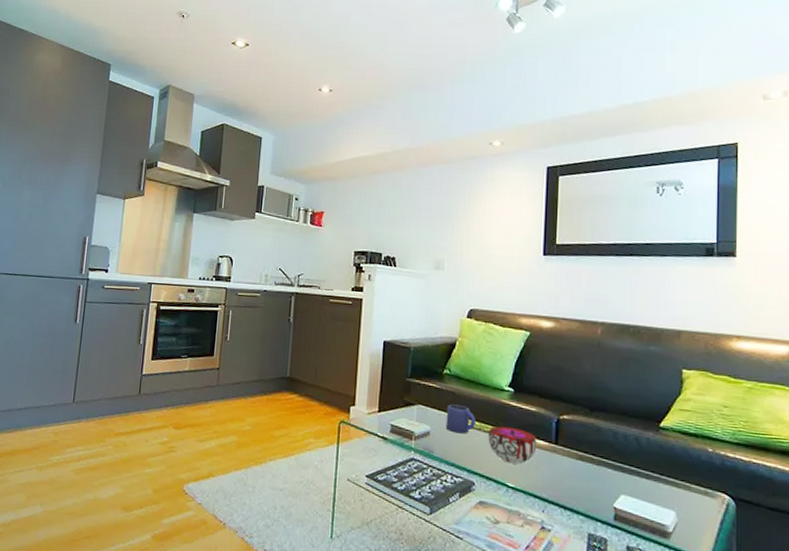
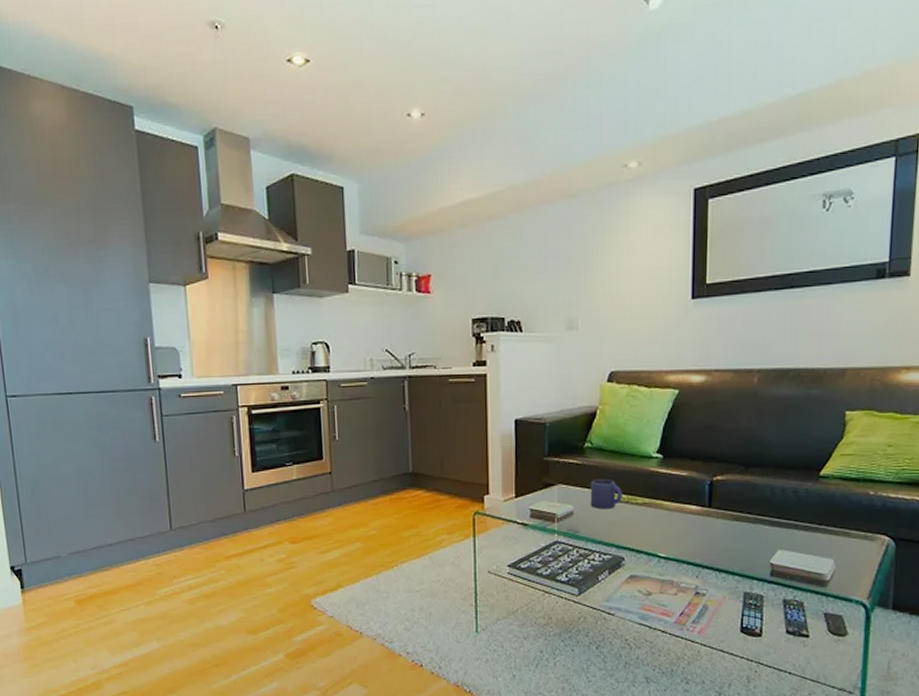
decorative bowl: present [488,426,537,464] -> none [637,495,689,533]

